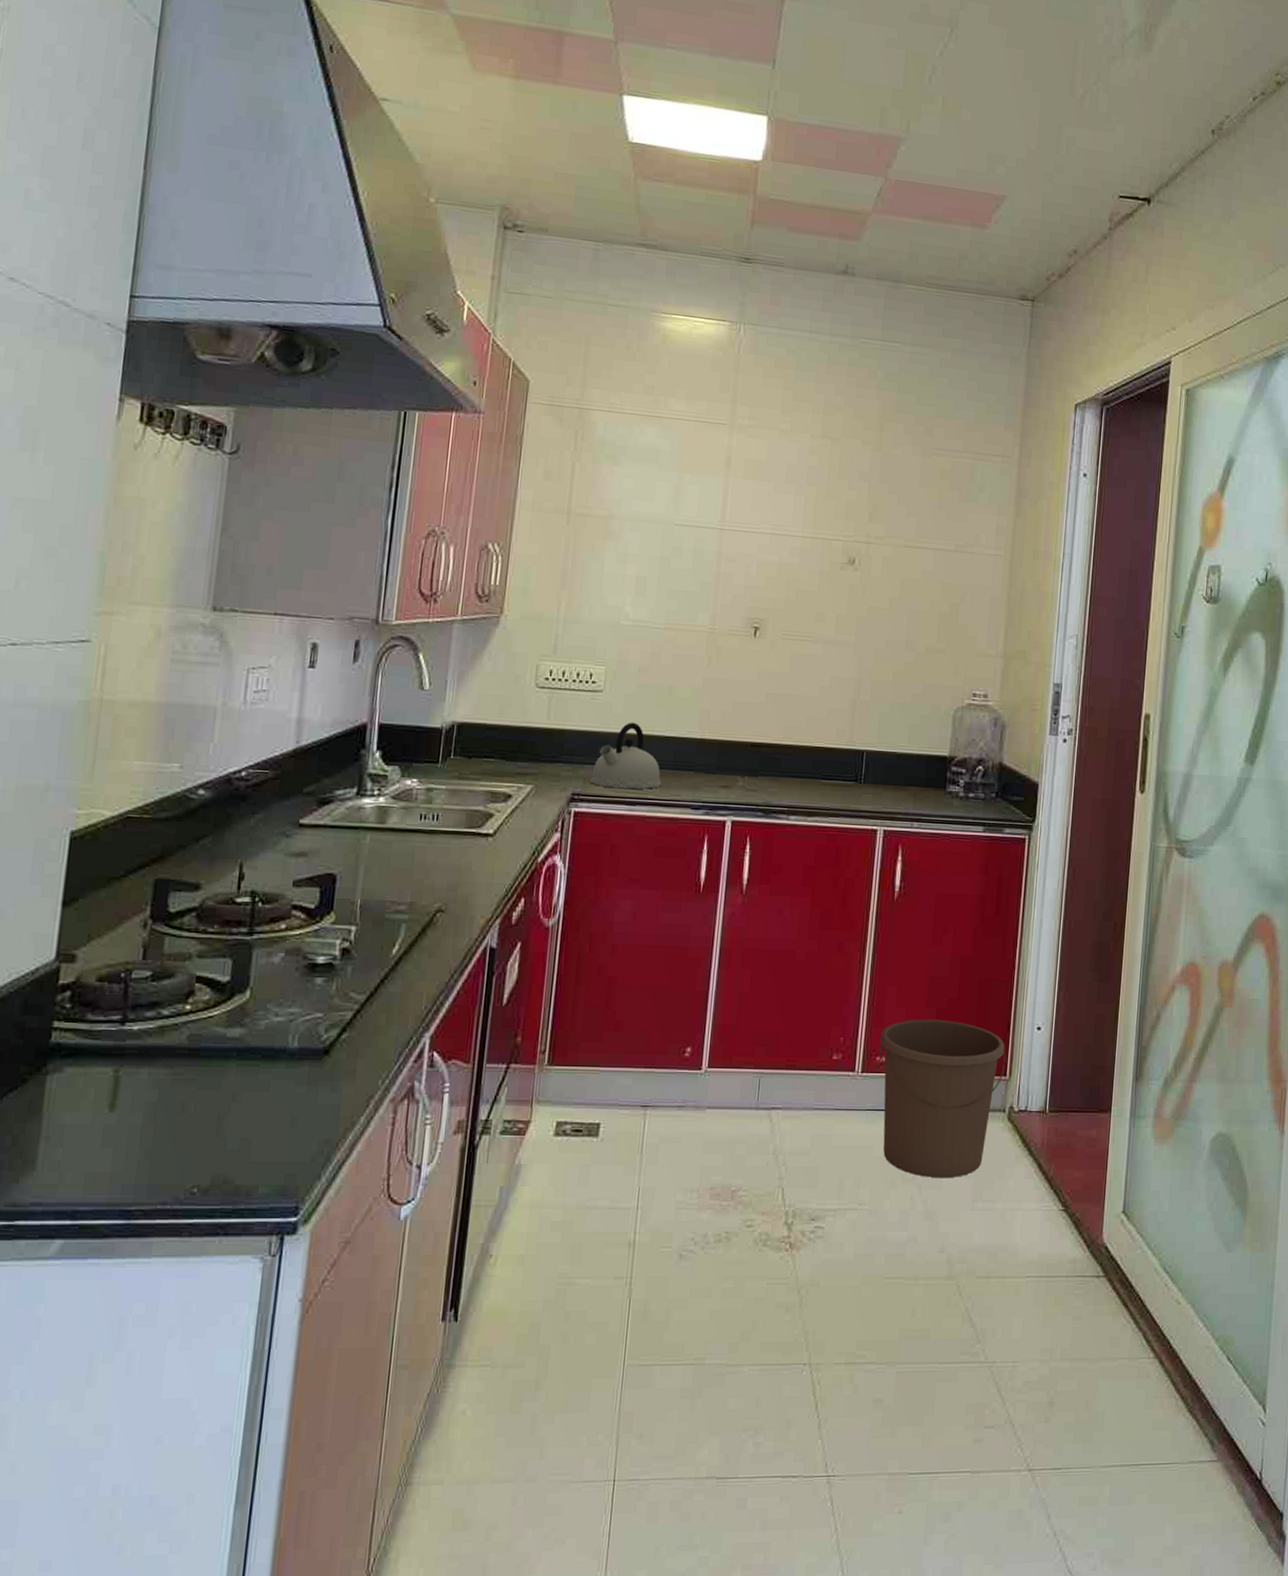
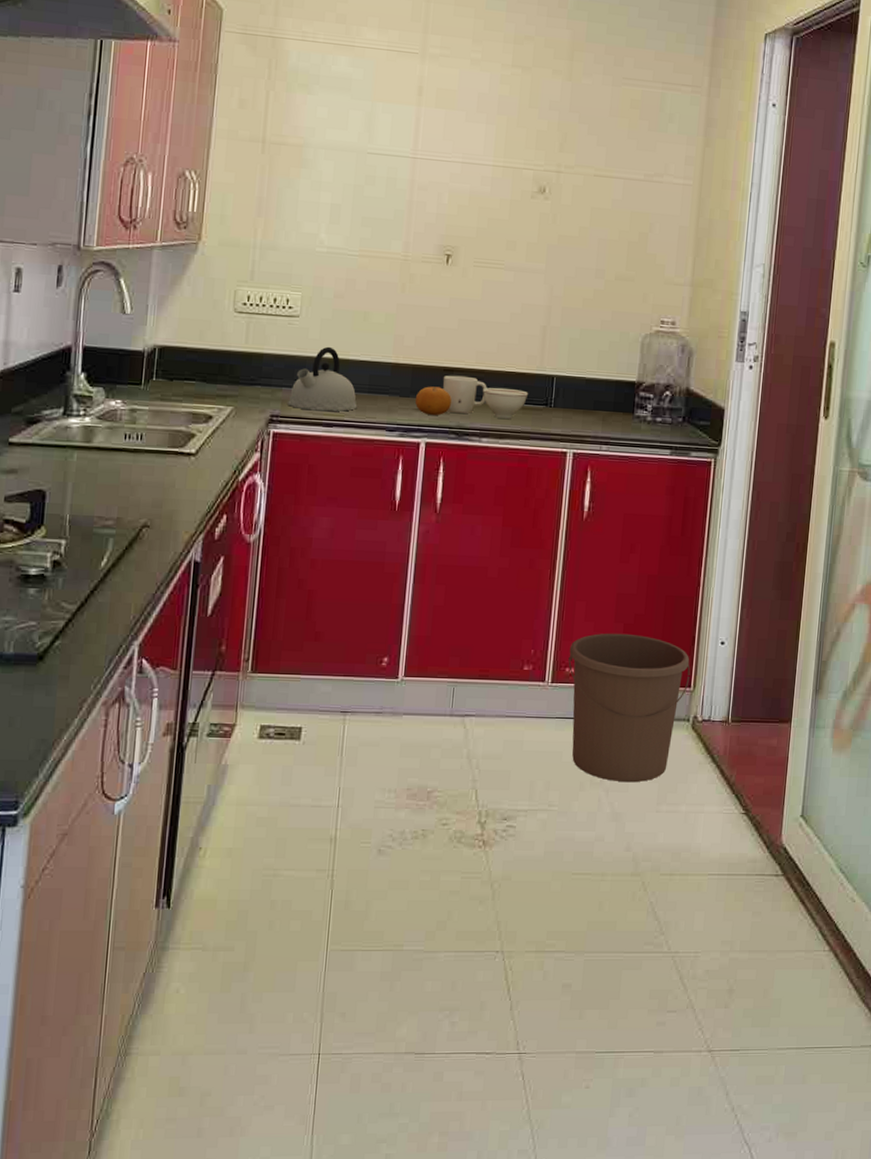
fruit: none [721,762,759,793] -> present [414,386,452,416]
mug: none [749,751,795,790] -> present [442,375,487,414]
bowl: none [791,763,838,796] -> present [483,387,529,419]

